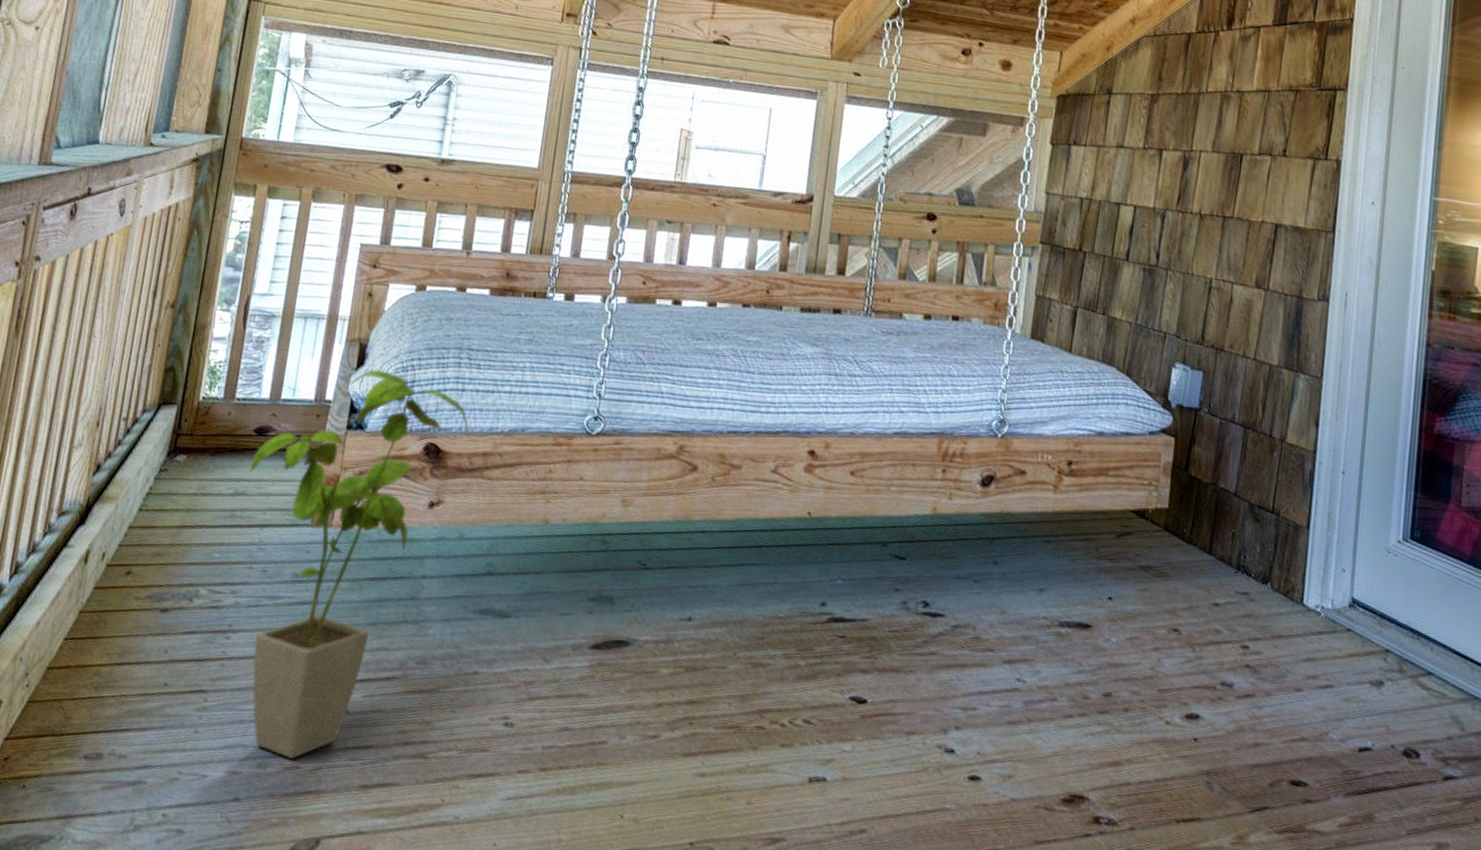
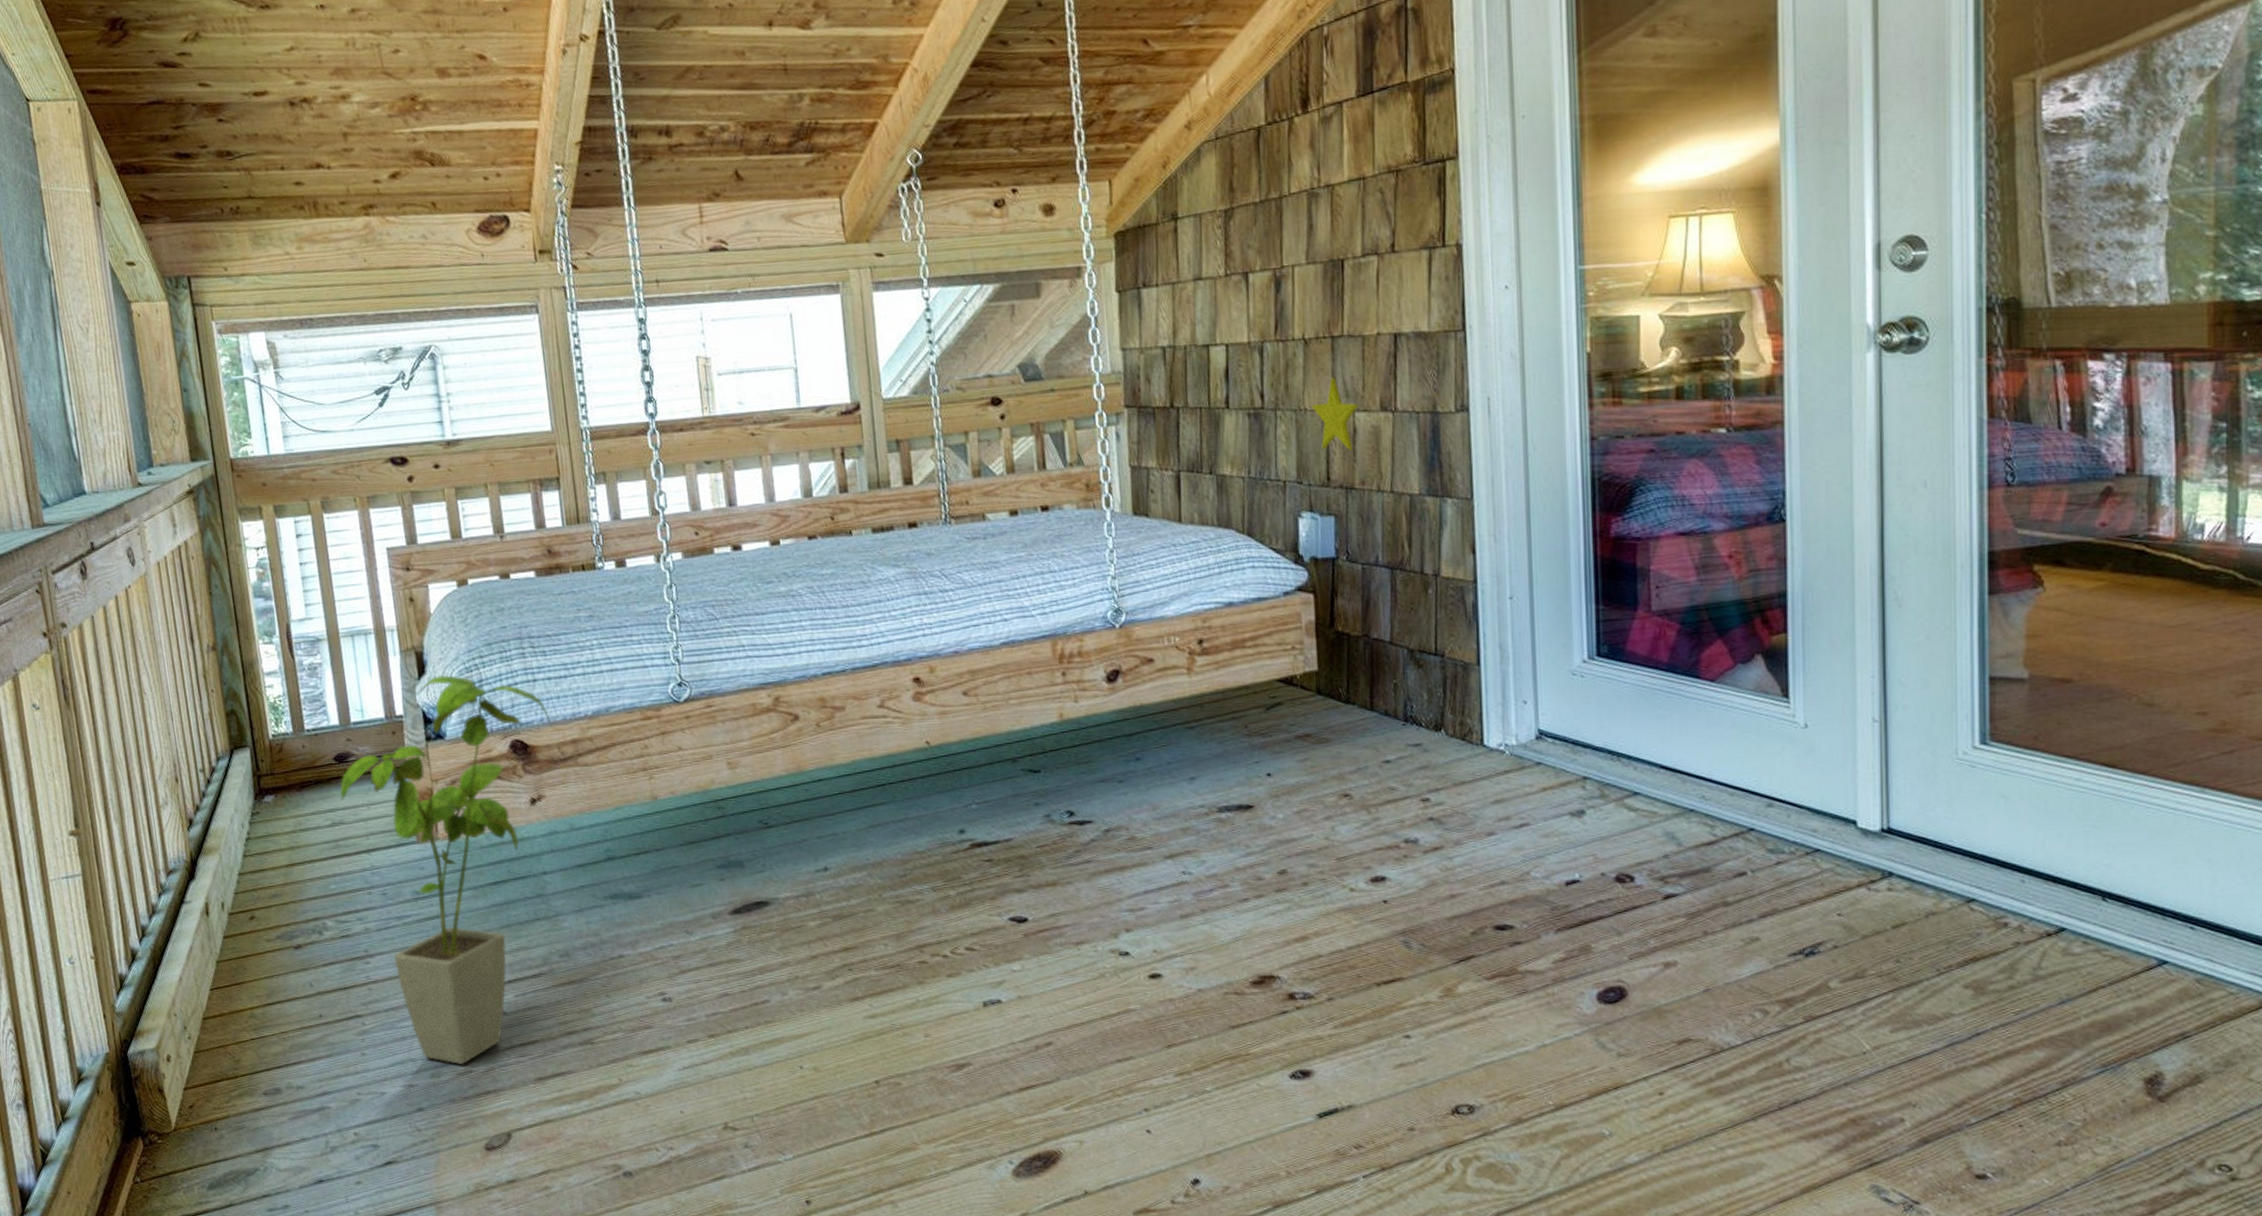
decorative star: none [1198,251,1238,317] -> present [1312,377,1360,451]

